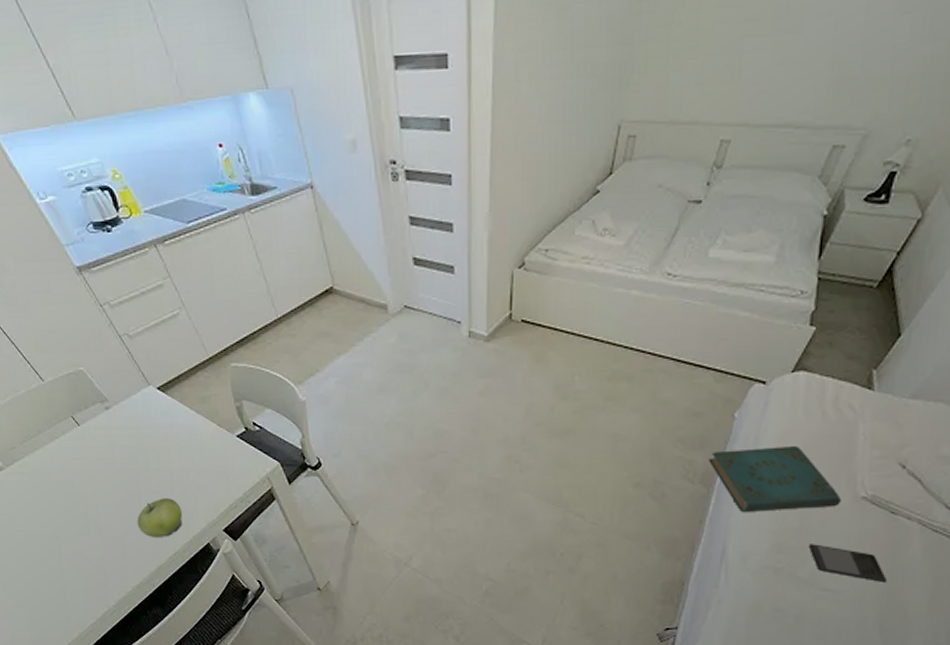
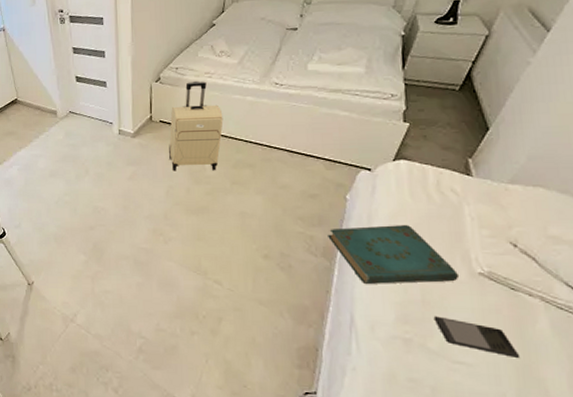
suitcase: none [531,267,601,385] -> present [169,80,223,172]

